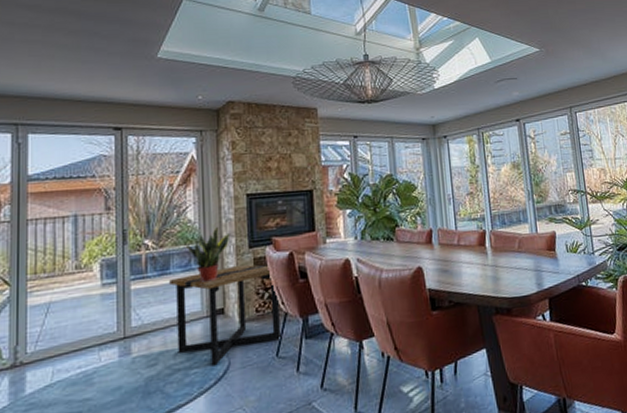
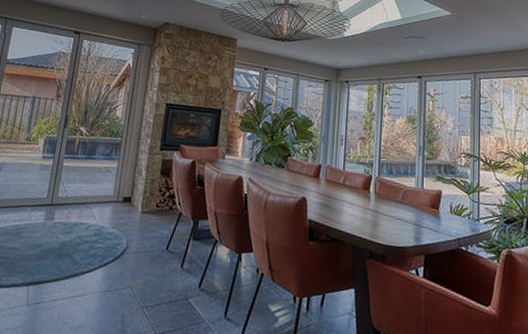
side table: present [169,264,282,366] -> none [89,162,176,245]
potted plant: present [185,226,231,282] -> none [110,126,148,173]

